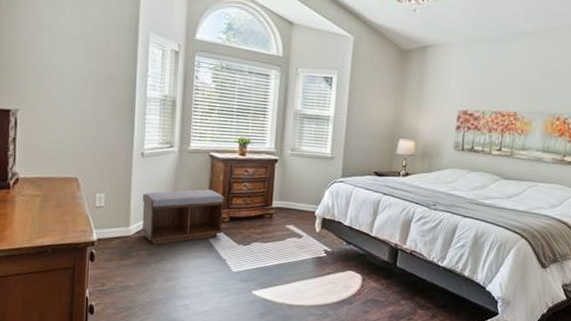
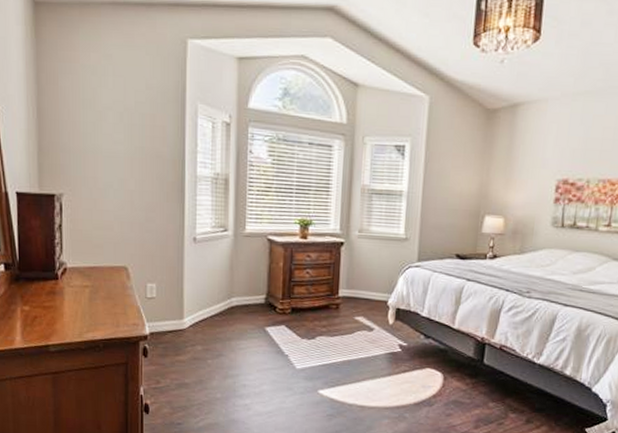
bench: present [141,189,225,245] -> none [195,277,286,339]

